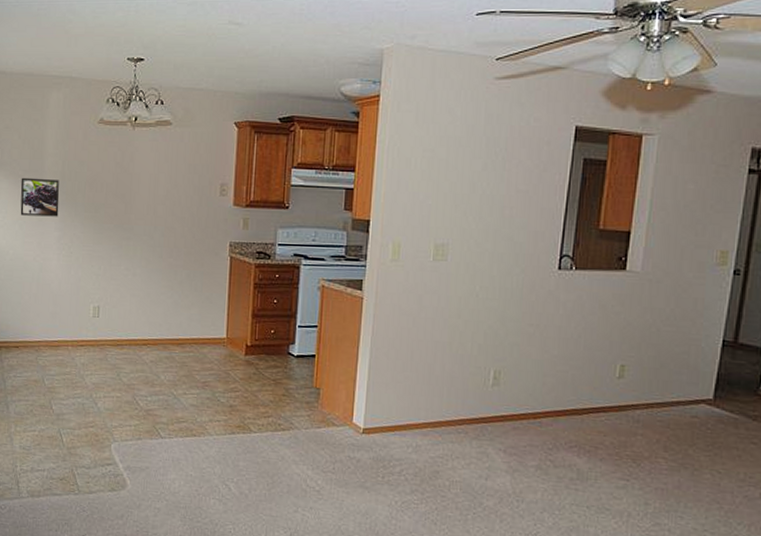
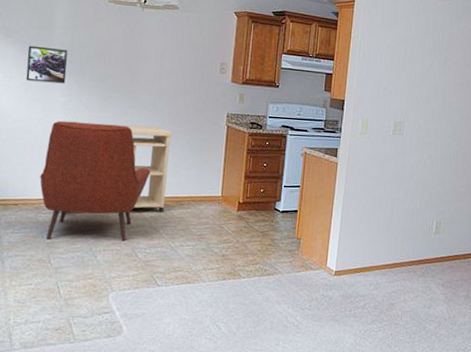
chair: none [38,257,149,388] -> present [40,120,151,242]
desk: none [59,259,170,357] -> present [60,124,172,214]

